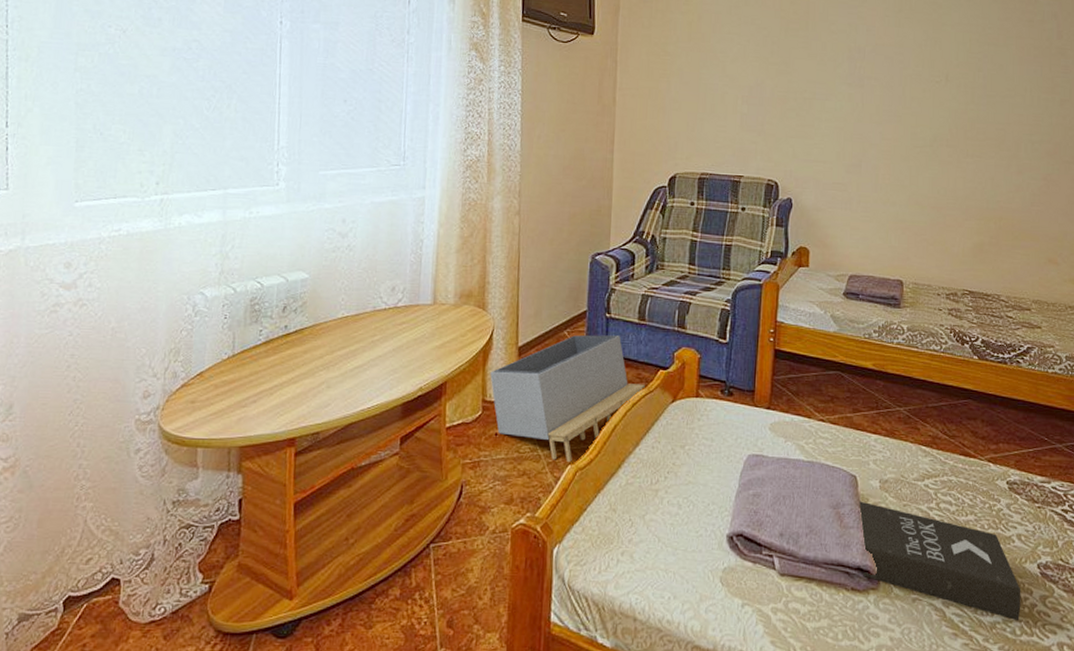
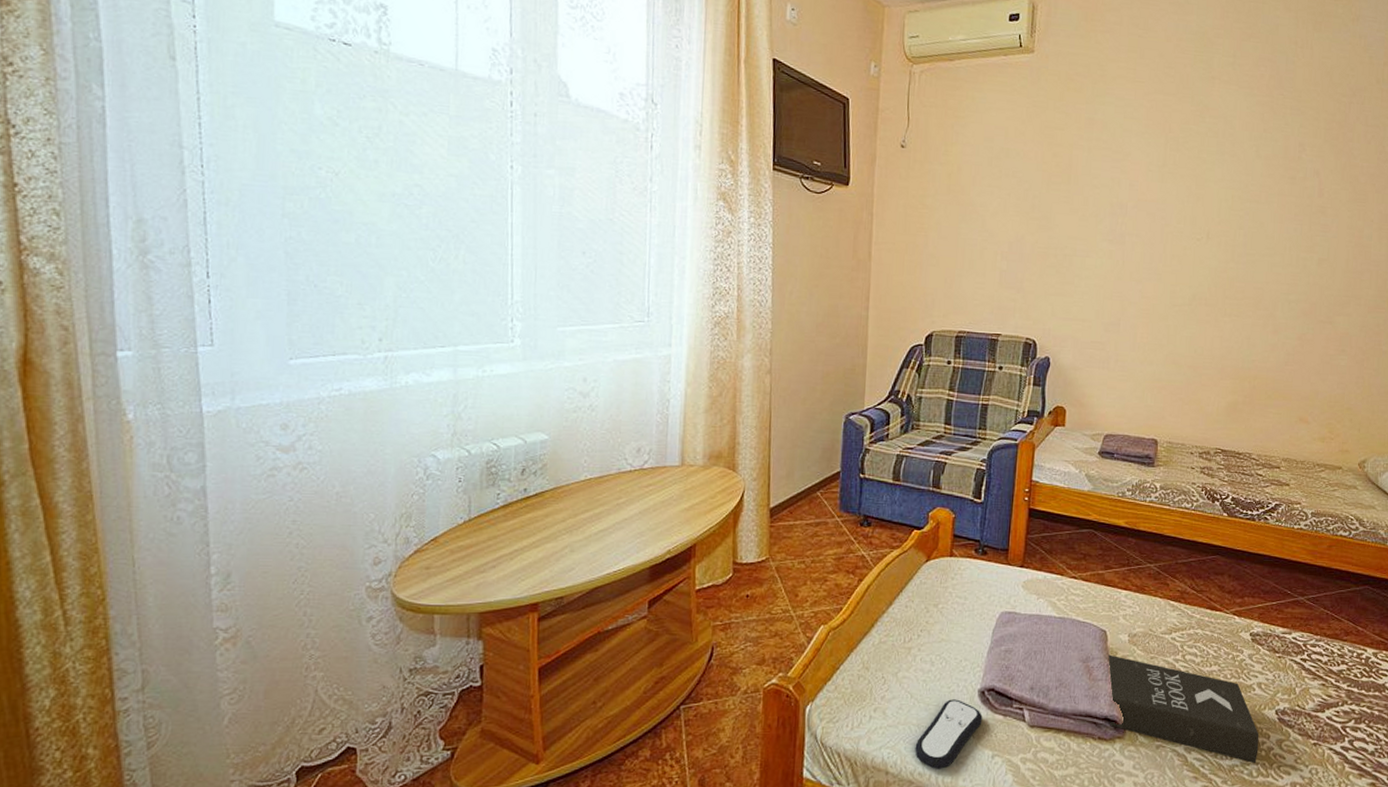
storage bin: present [490,335,646,462] -> none [741,495,900,622]
remote control: none [663,544,731,618] -> present [915,699,983,770]

